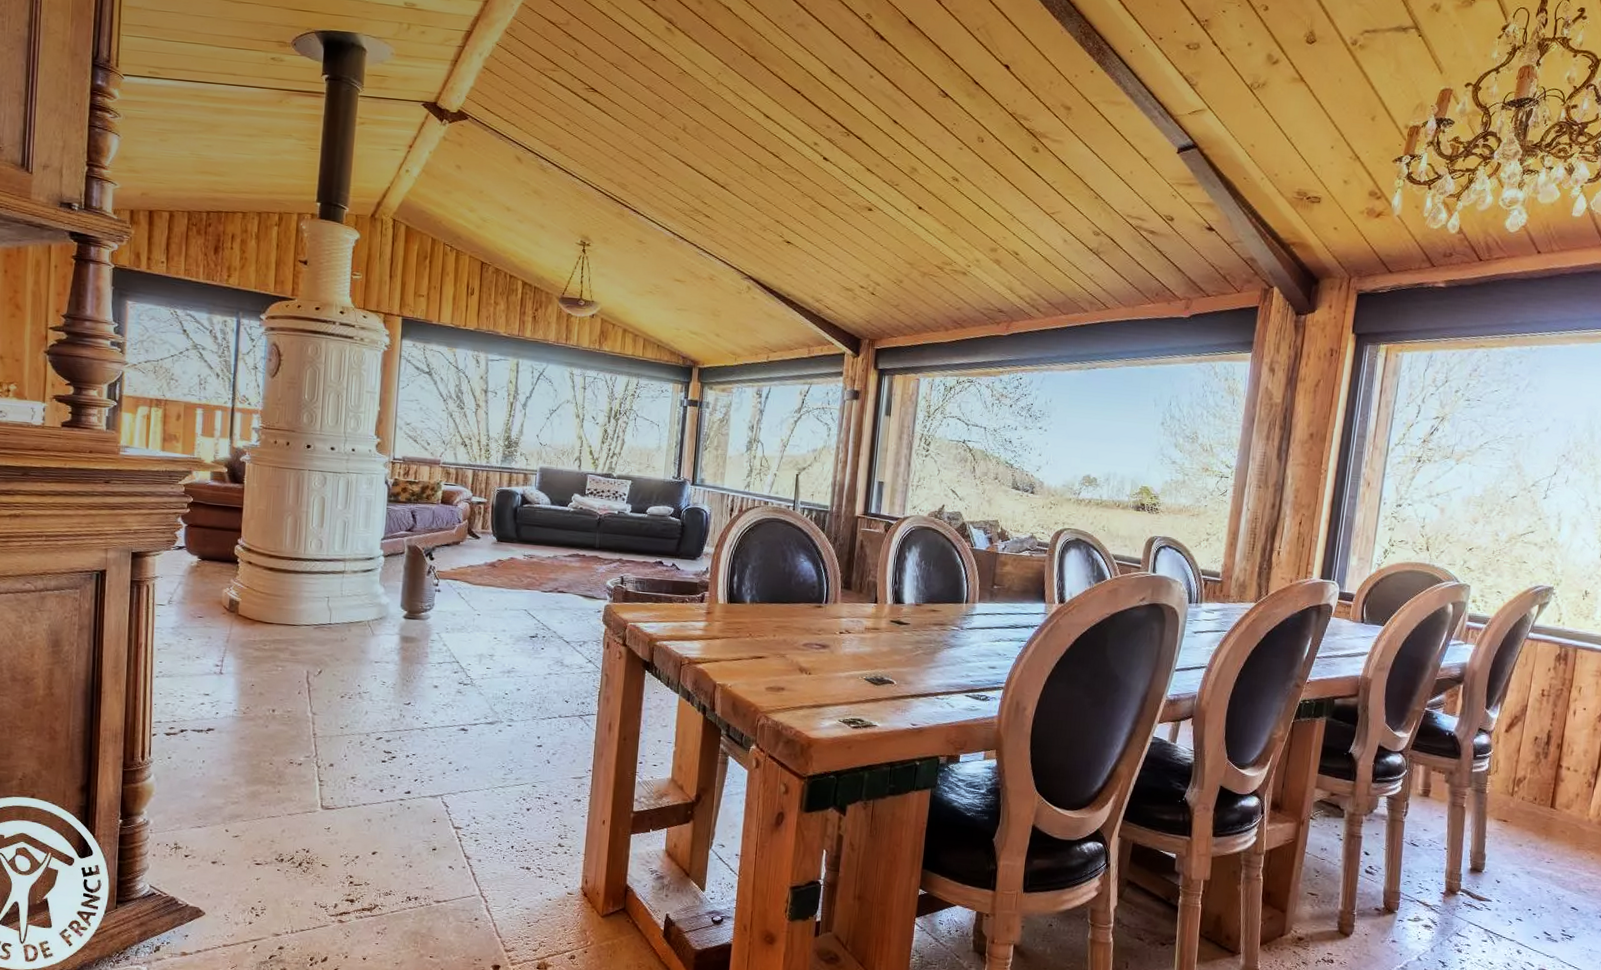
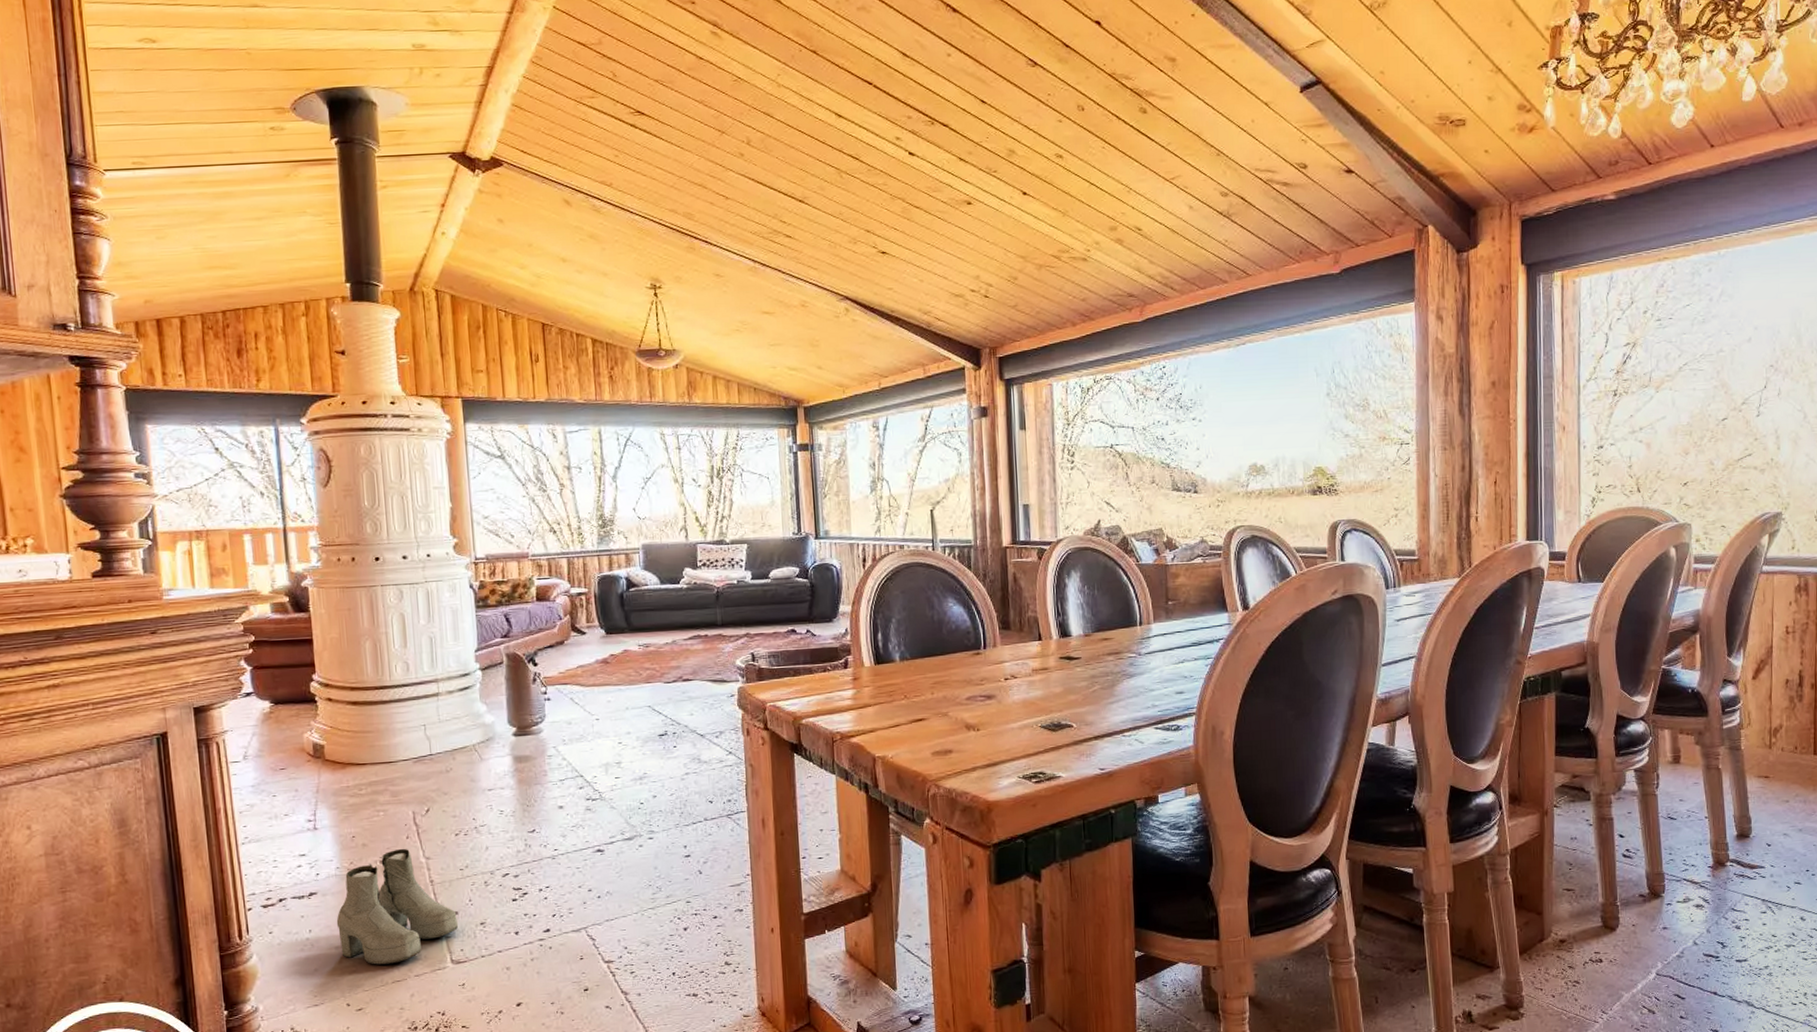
boots: none [227,701,332,801] -> present [336,848,458,965]

